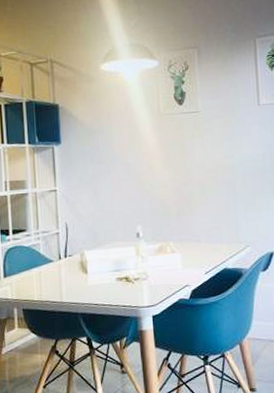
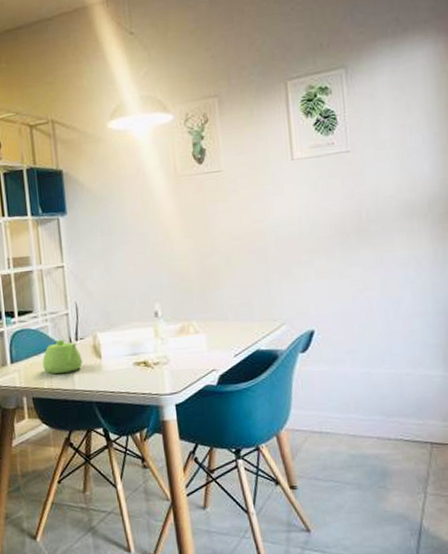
teapot: none [33,255,70,288] -> present [42,339,83,374]

